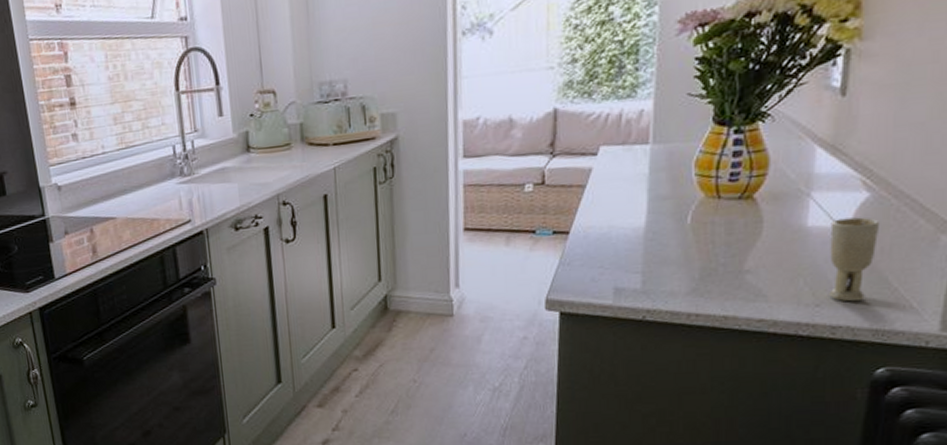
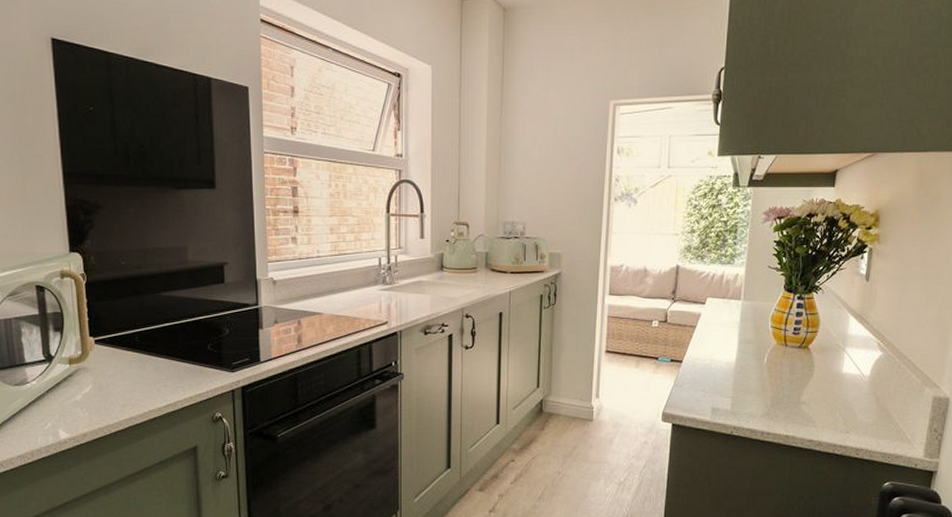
cup: present [829,217,881,302] -> none [855,369,888,431]

